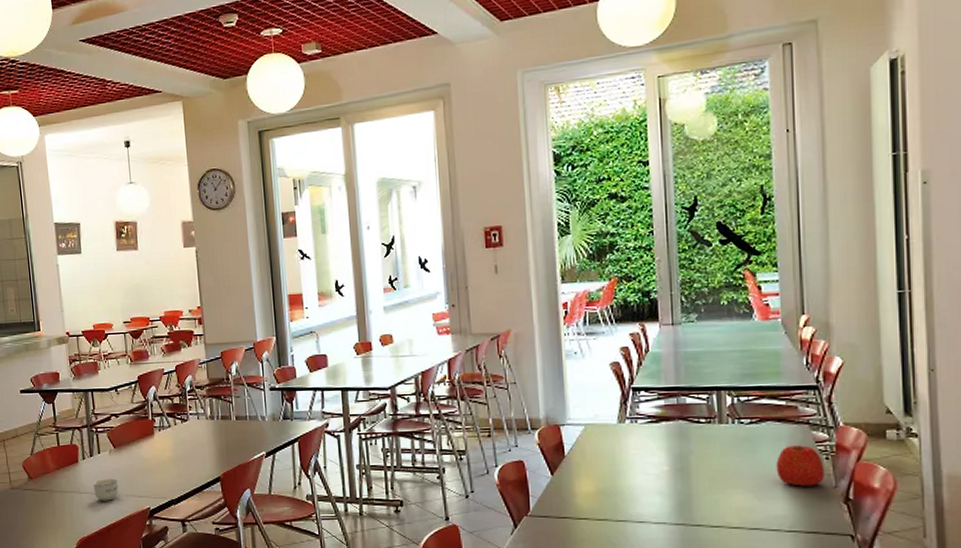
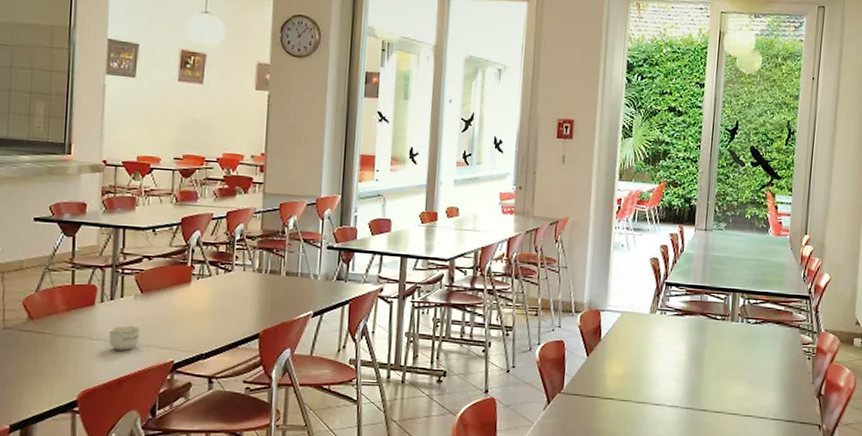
apple: present [776,445,825,487] -> none [770,345,806,382]

